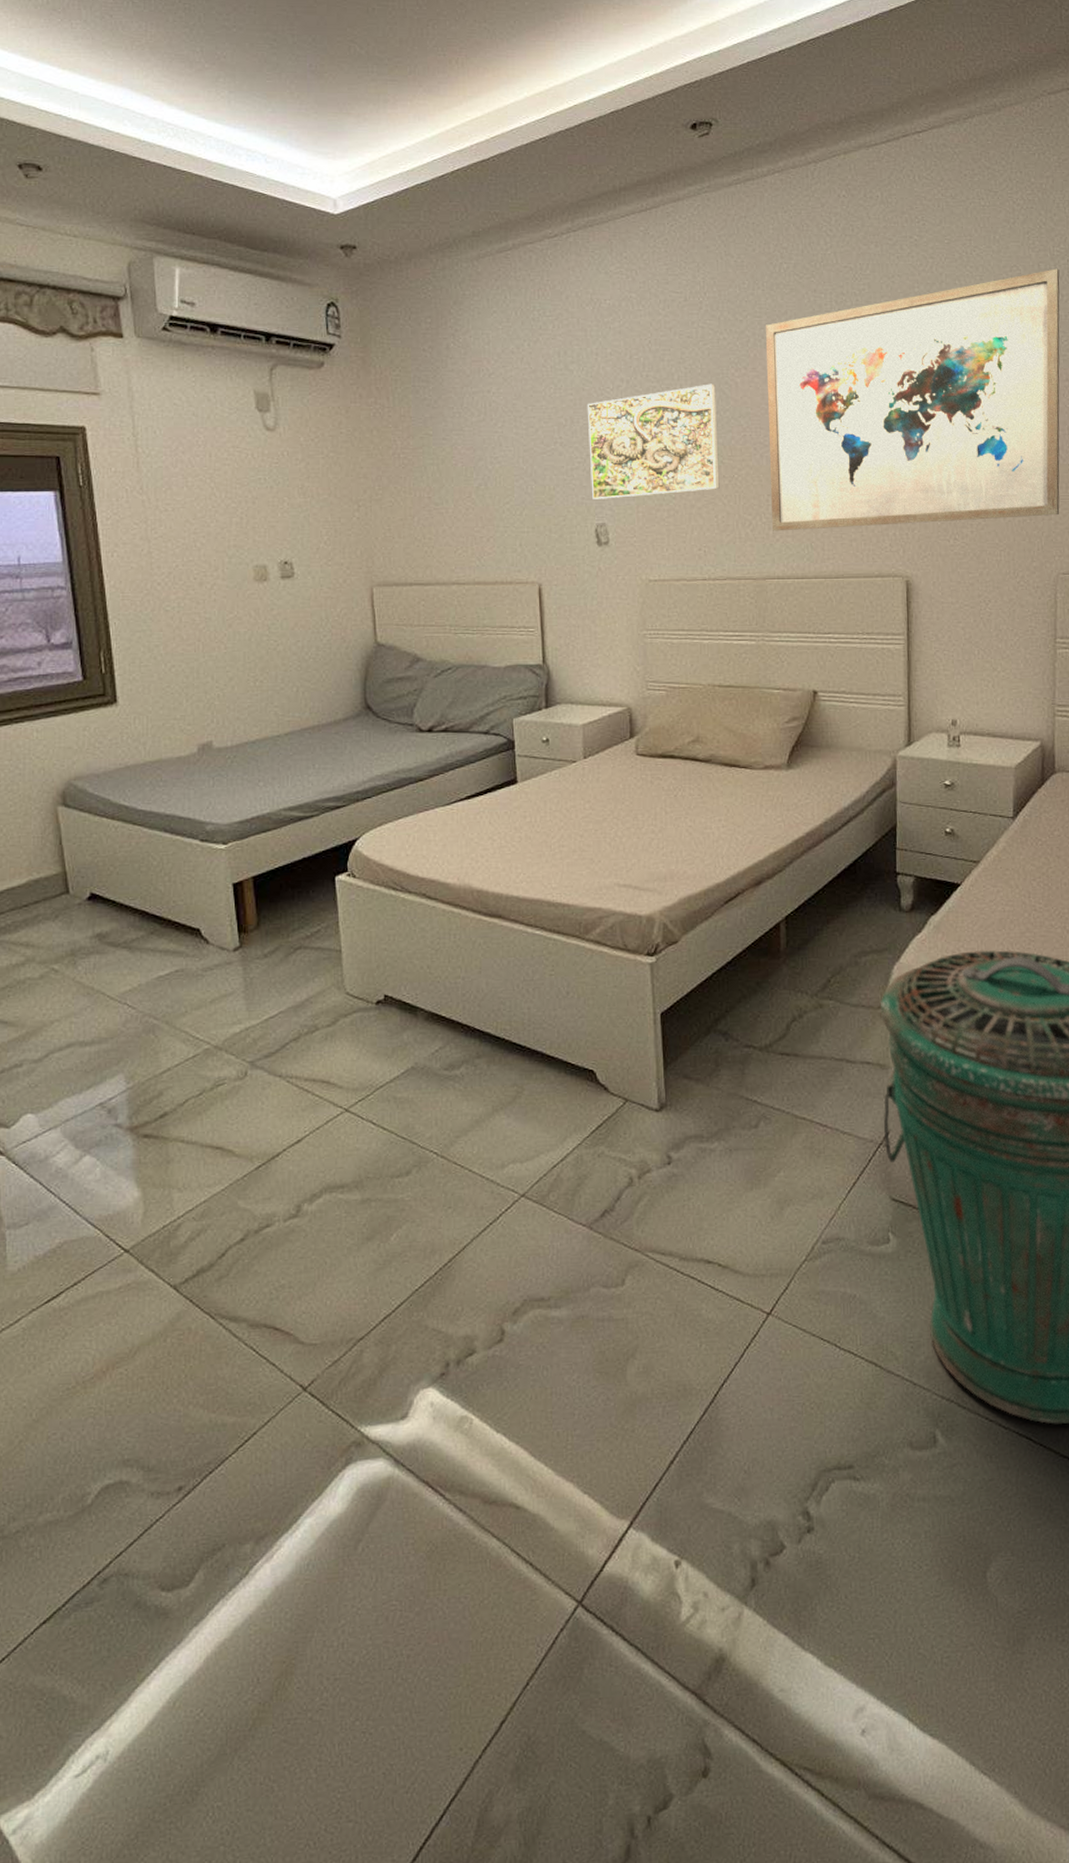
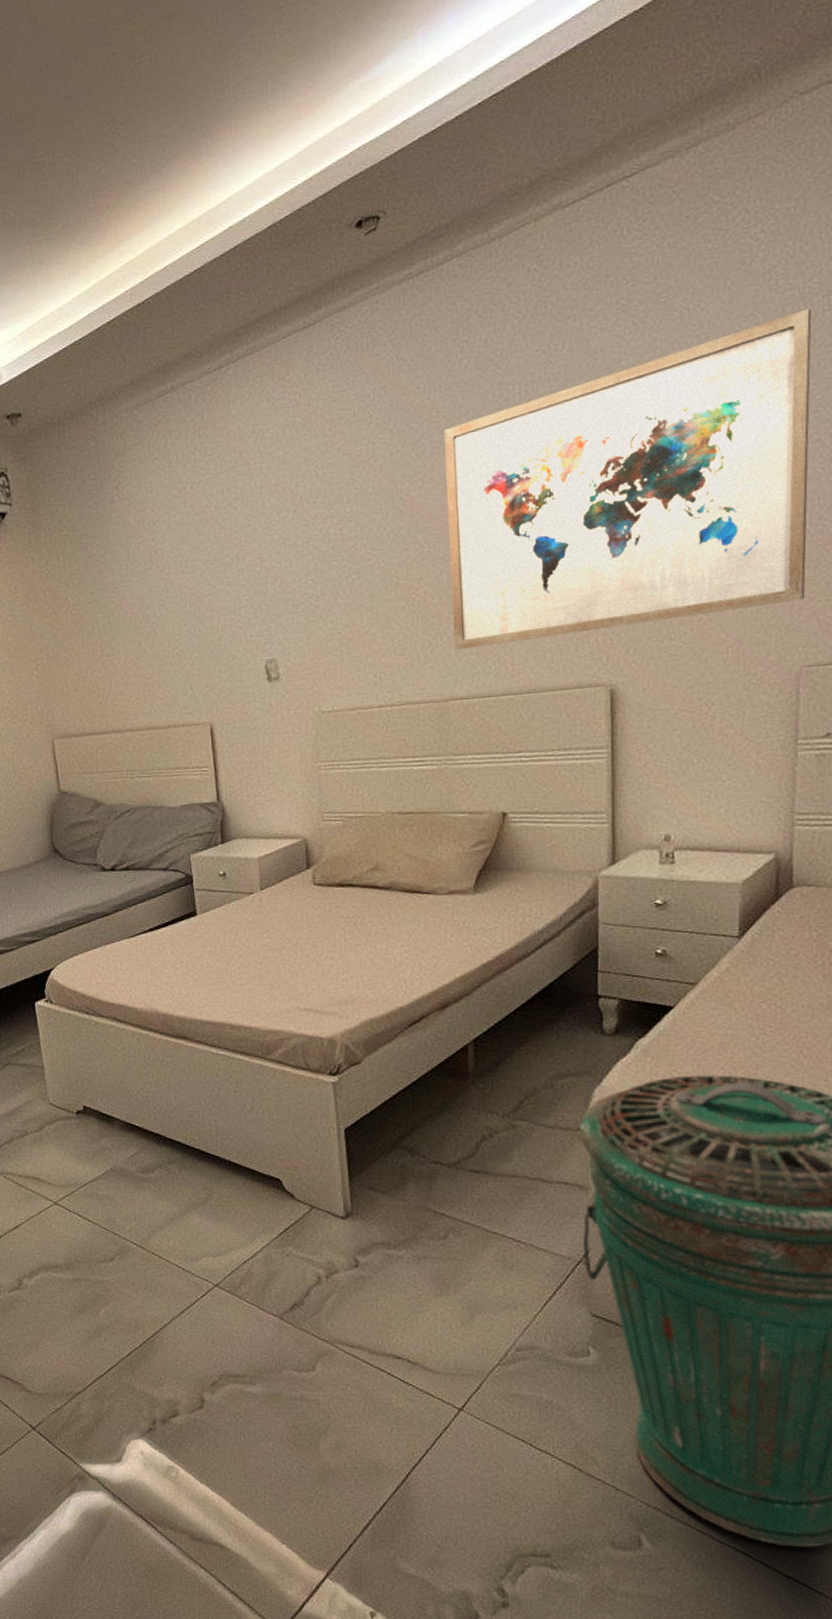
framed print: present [587,384,720,499] -> none [252,501,396,636]

